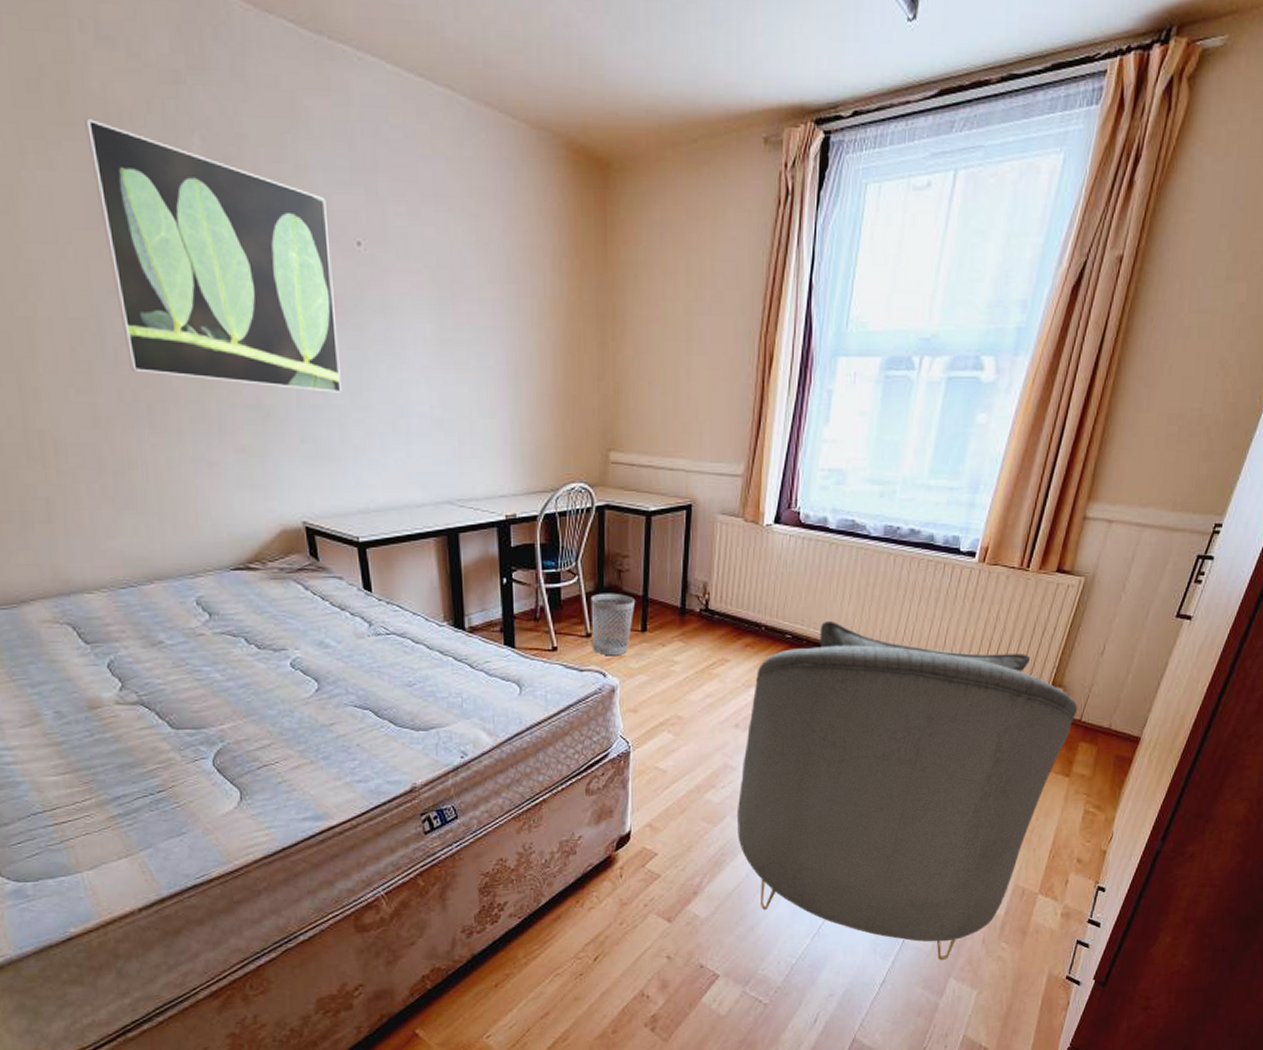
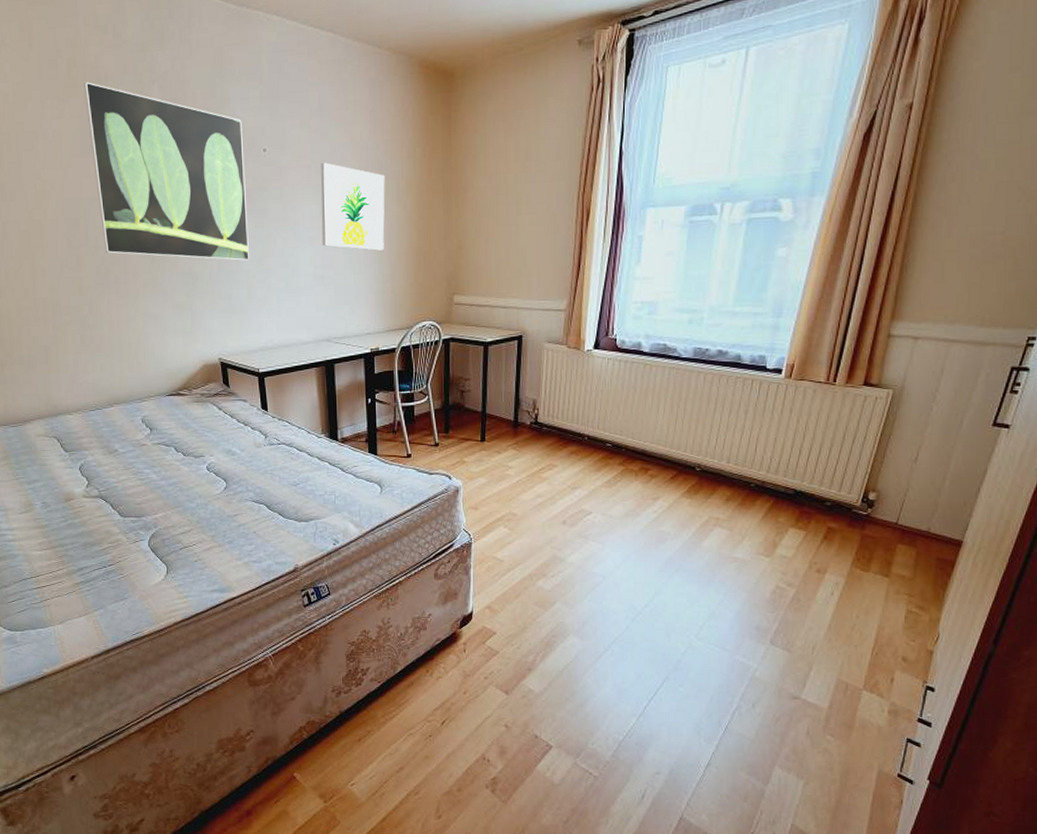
wall art: none [437,267,523,390] -> present [321,162,385,251]
wastebasket: present [590,593,635,656] -> none [438,409,475,462]
armchair: present [738,620,1078,961] -> none [566,431,894,749]

